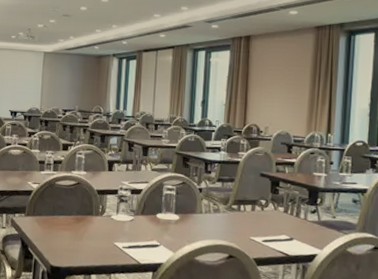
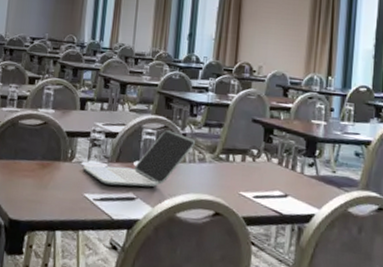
laptop: none [112,186,211,235] -> present [83,130,196,187]

